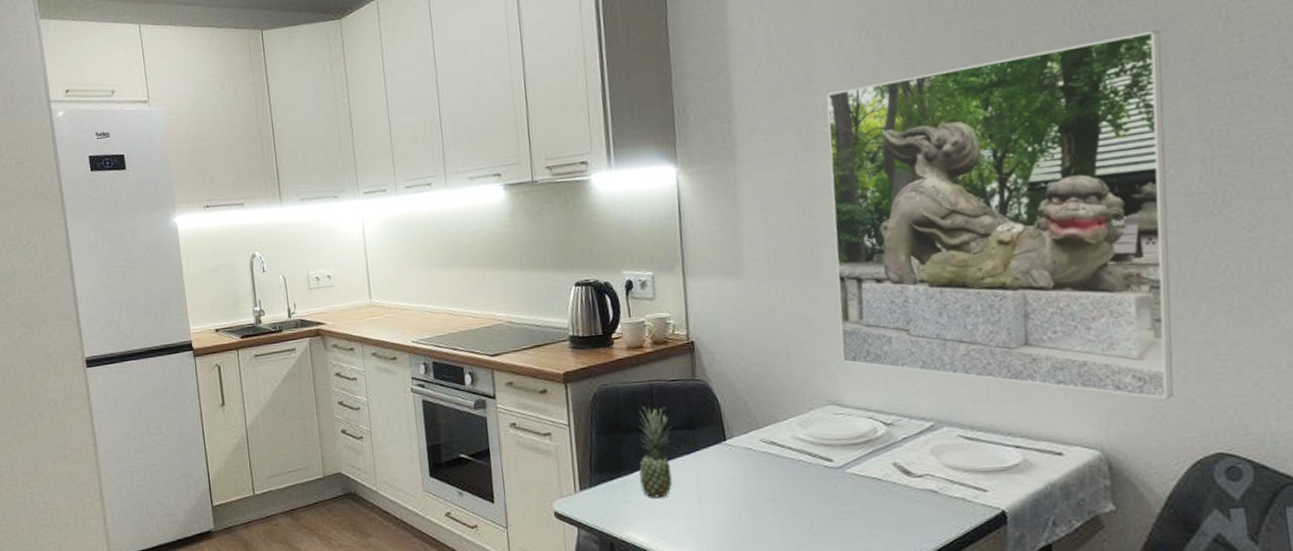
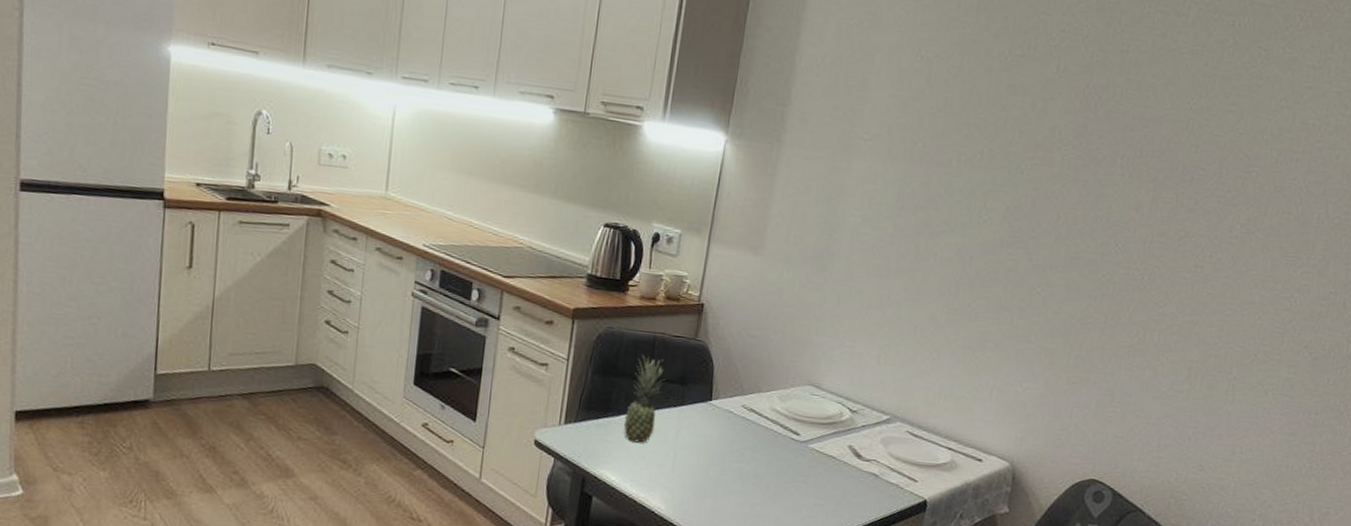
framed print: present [826,30,1174,400] -> none [828,103,1143,431]

